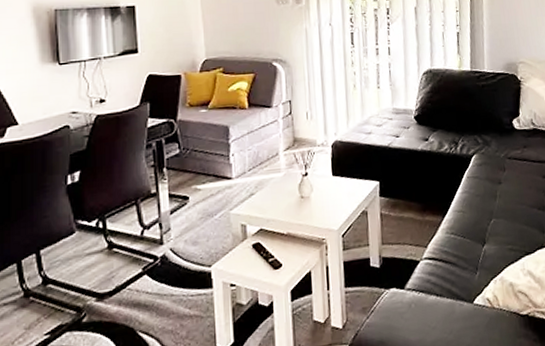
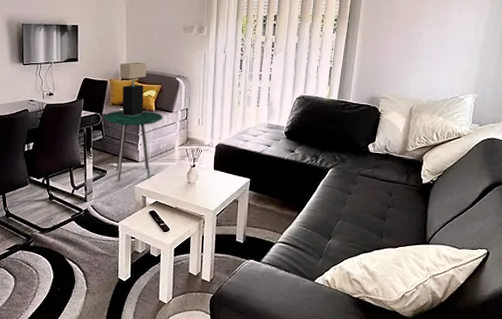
side table: none [179,108,261,209] -> present [103,110,163,181]
table lamp: none [196,46,233,119] -> present [119,62,146,116]

